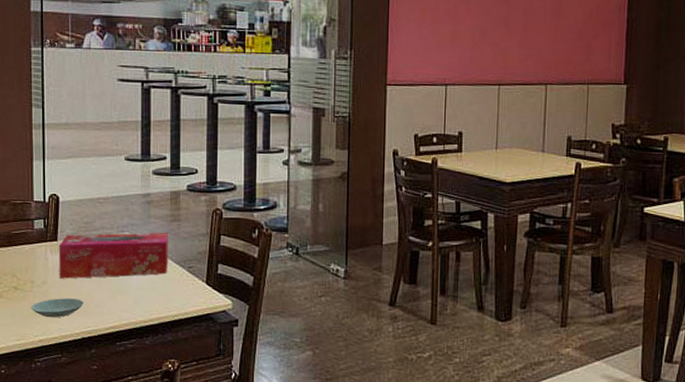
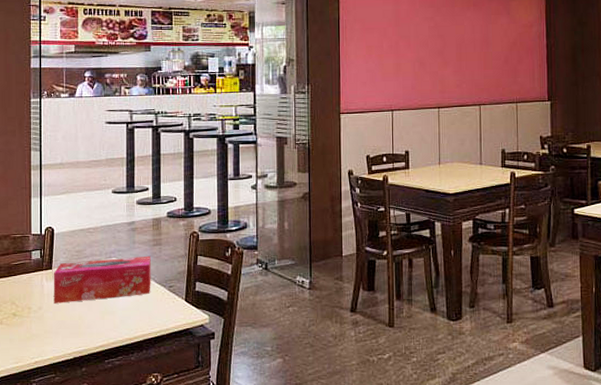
saucer: present [31,298,84,318] -> none [28,321,75,341]

